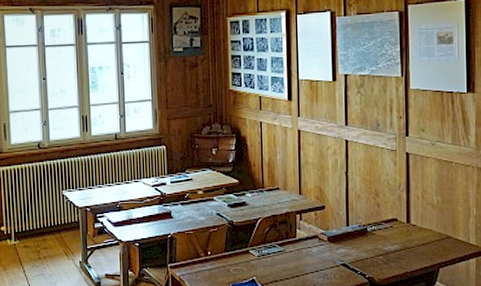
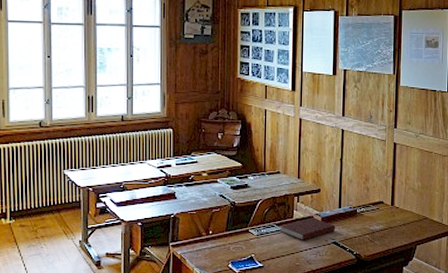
notebook: none [283,237,344,262] -> present [280,217,336,240]

